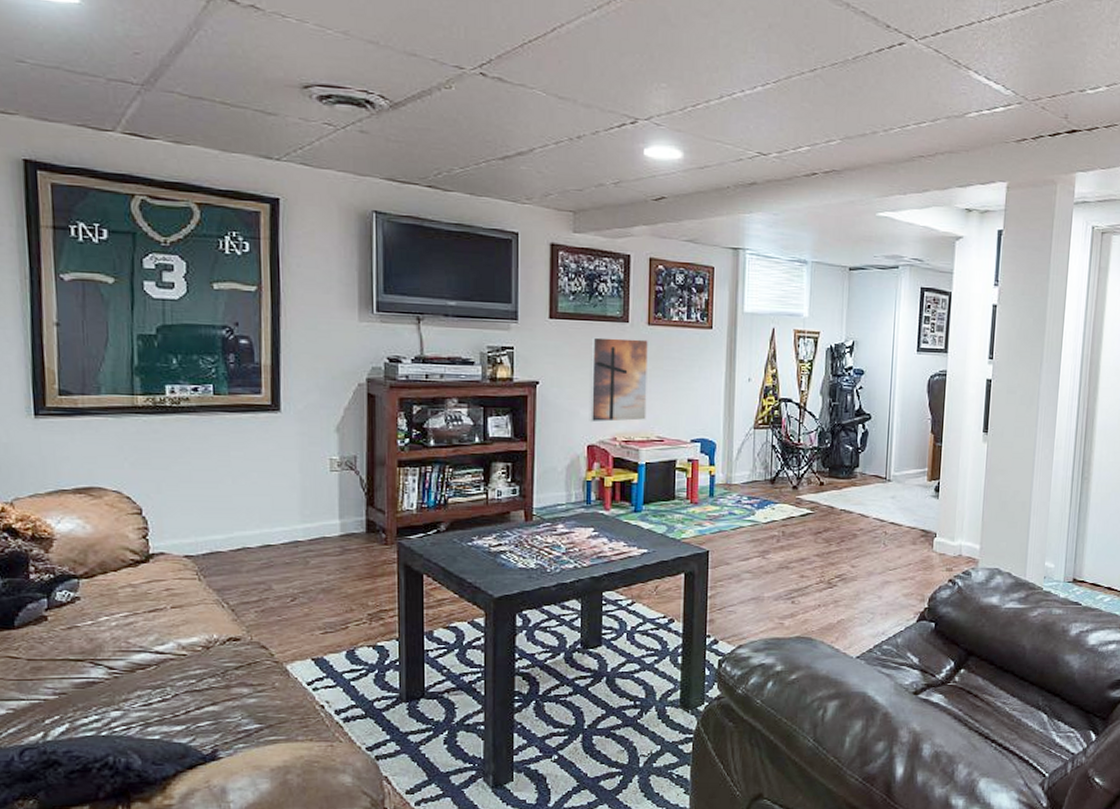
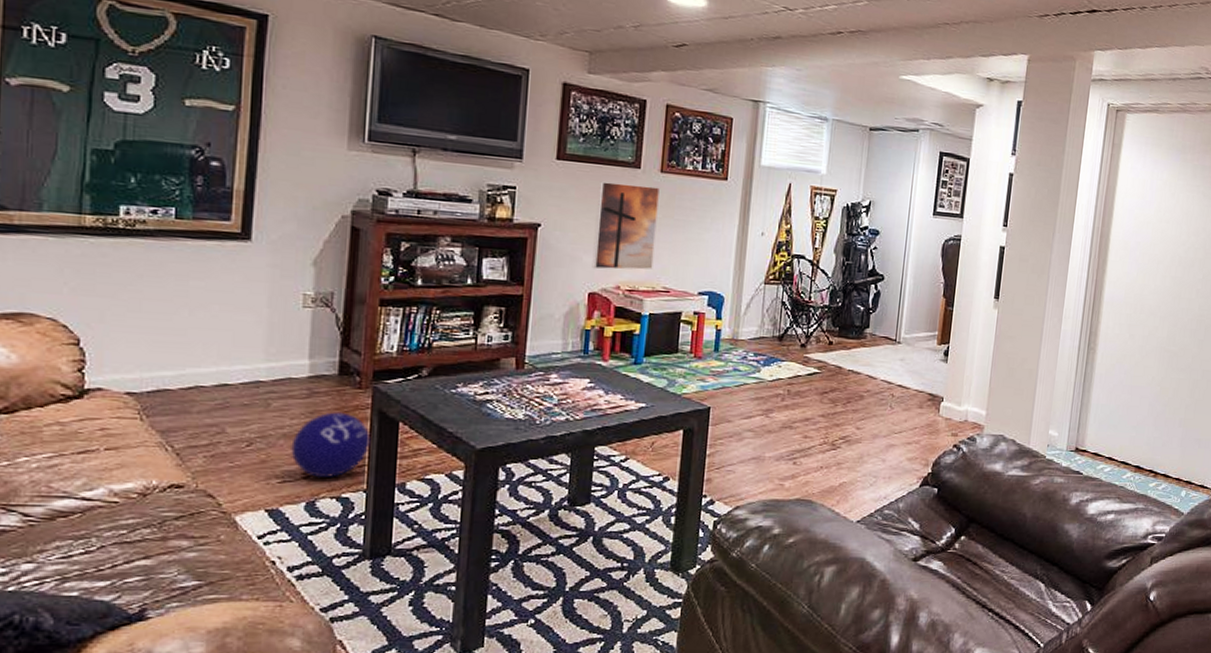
ball: none [330,567,399,629] -> present [291,412,371,478]

